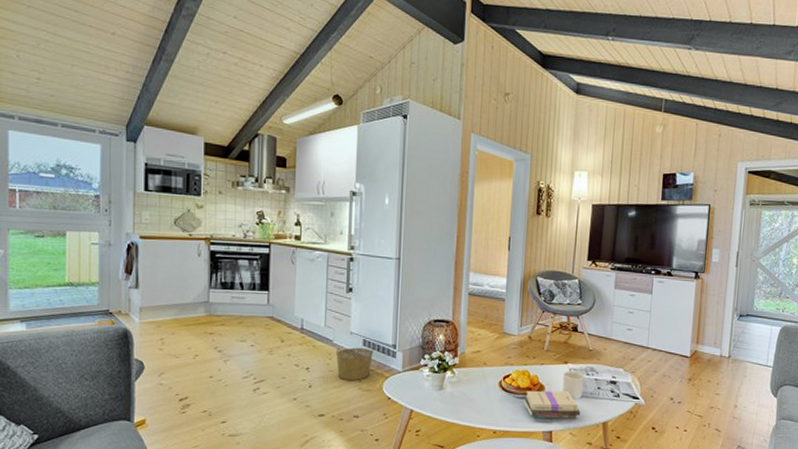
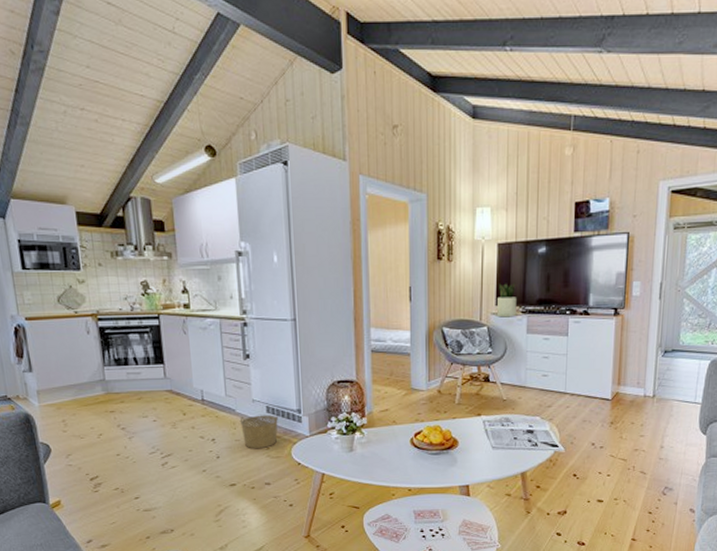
books: present [523,390,581,420] -> none [437,444,498,475]
mug: present [562,371,585,400] -> none [477,423,500,452]
planter: none [586,240,608,273] -> present [495,283,519,318]

